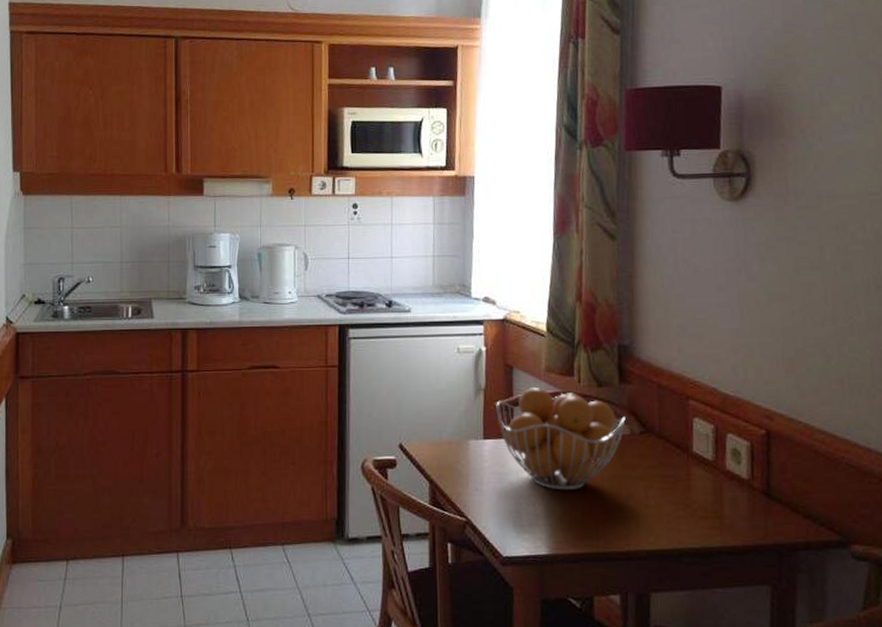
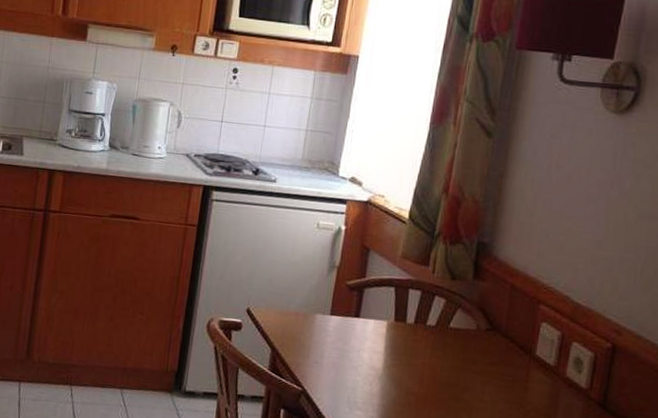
fruit basket: present [496,386,627,491] -> none [347,271,475,376]

